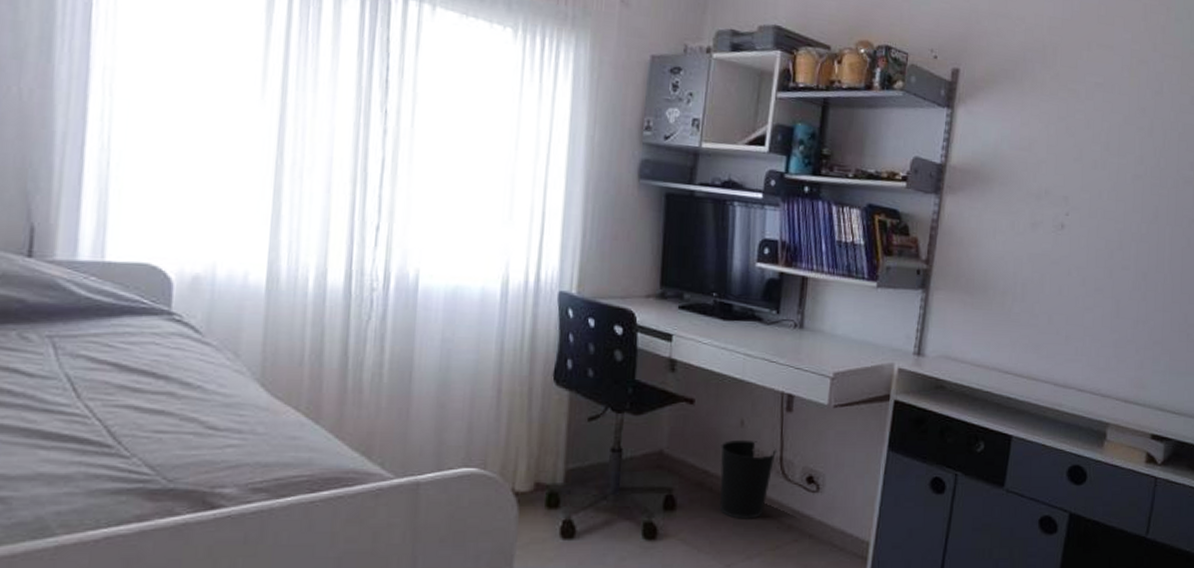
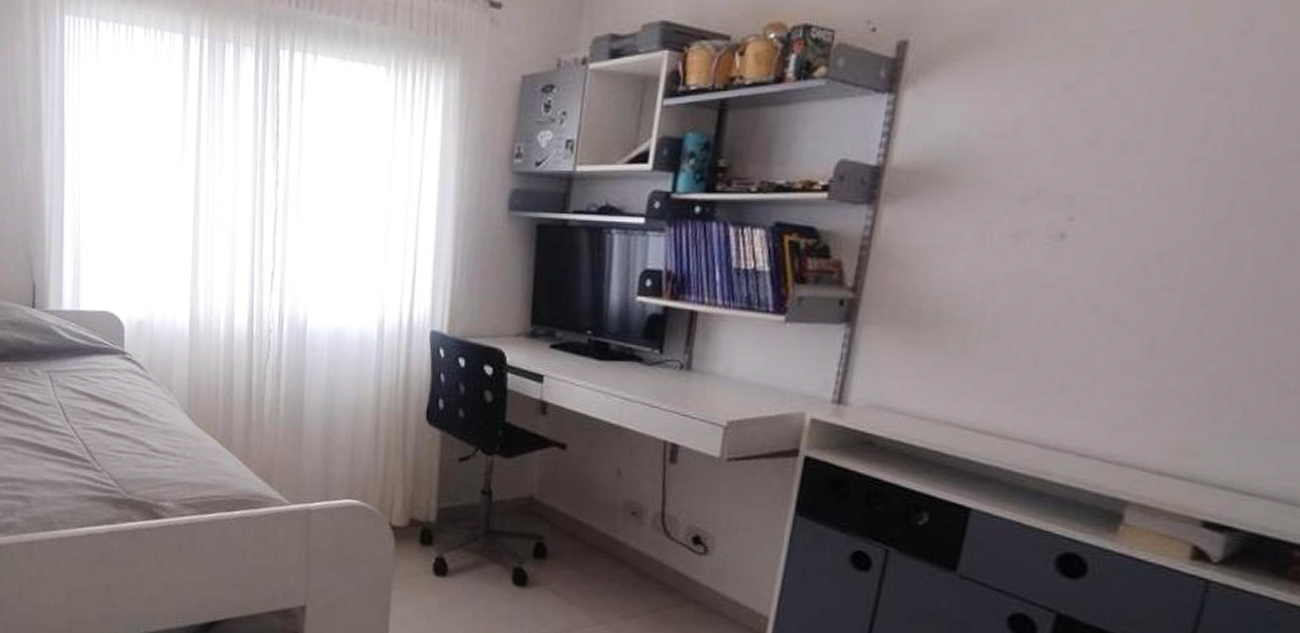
wastebasket: present [720,439,777,519] -> none [593,490,658,577]

